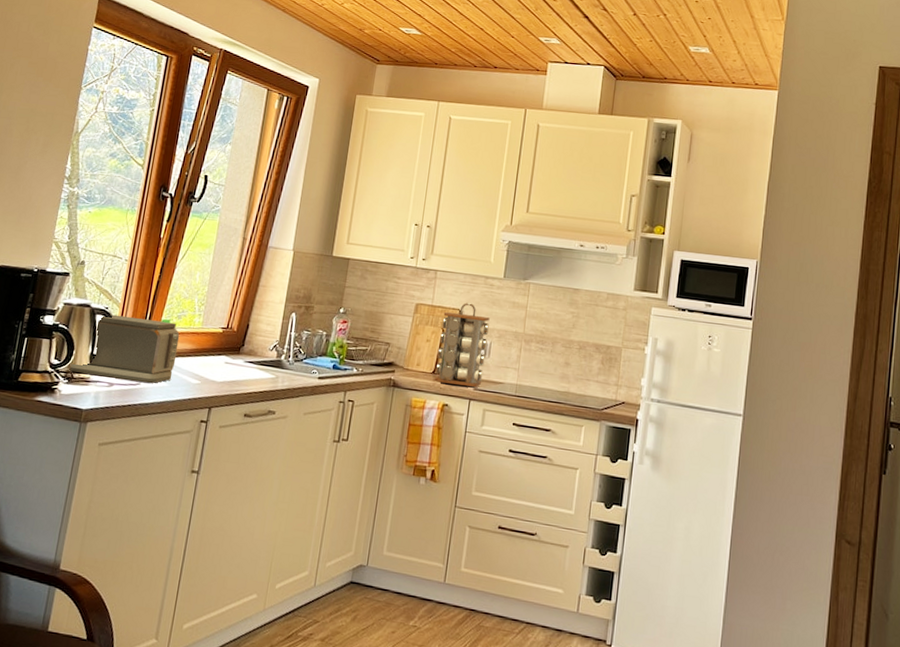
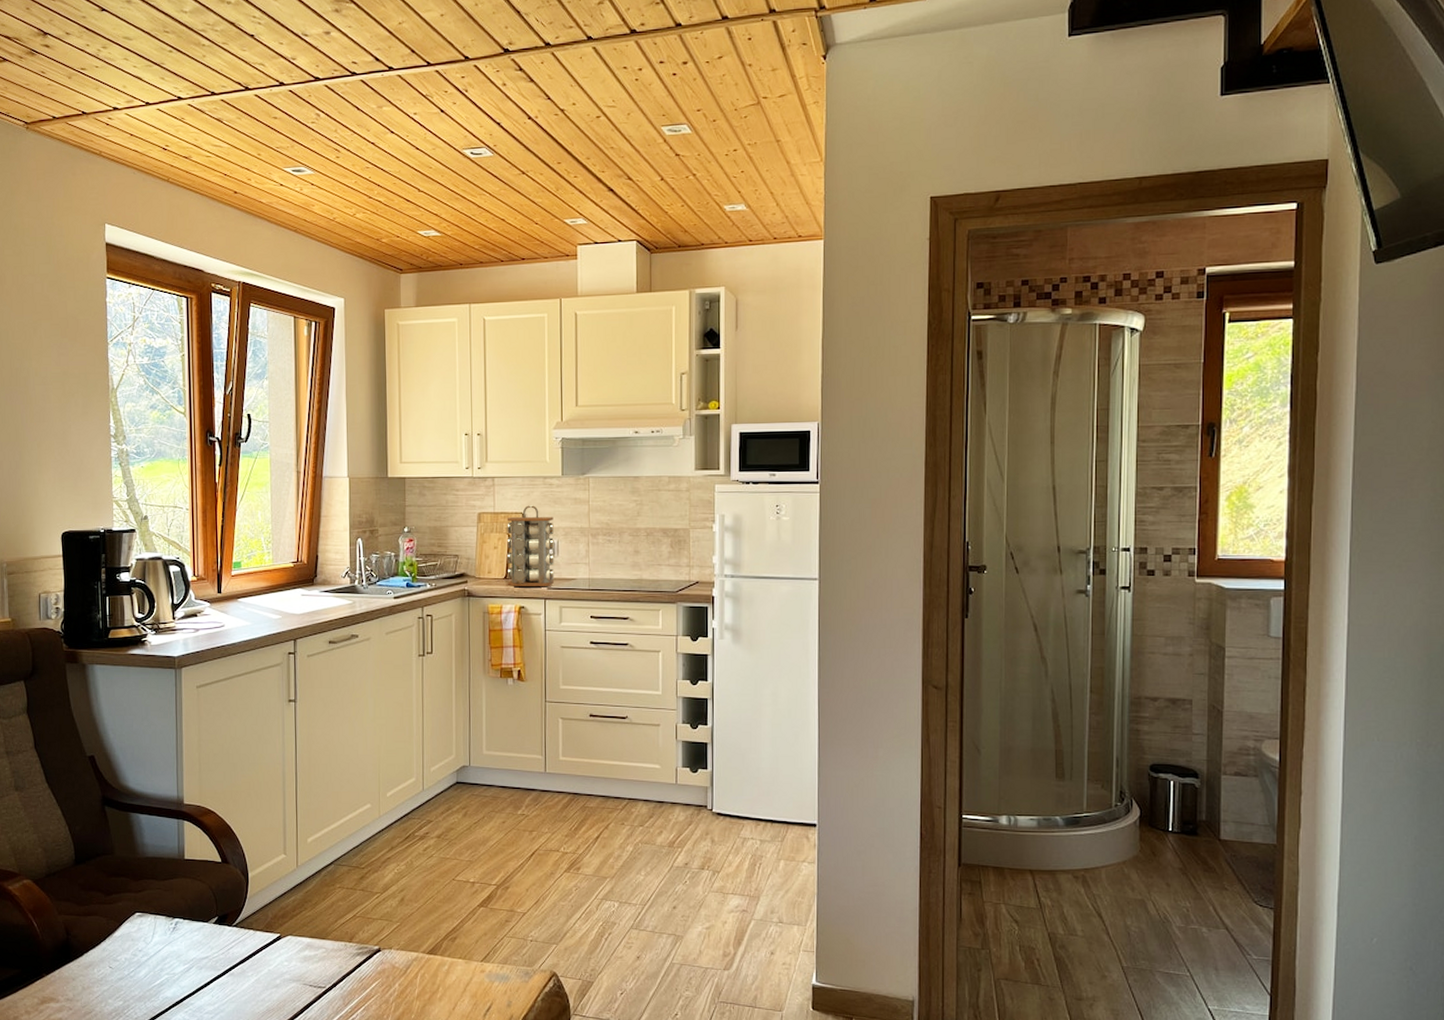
toaster: present [69,314,180,384] -> none [154,563,254,625]

